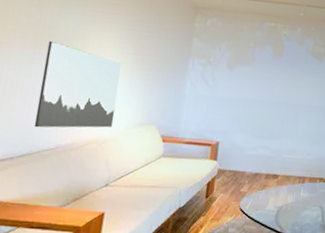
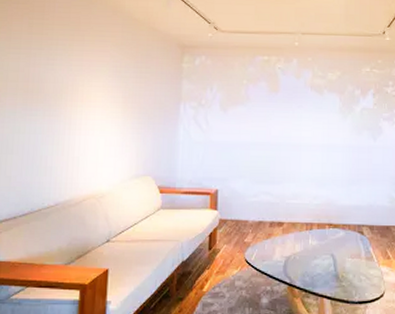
wall art: present [34,40,122,128] -> none [32,95,113,186]

